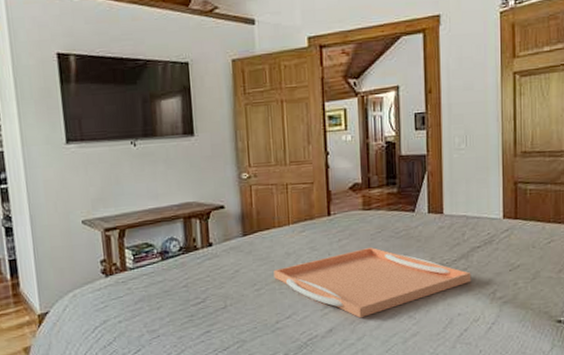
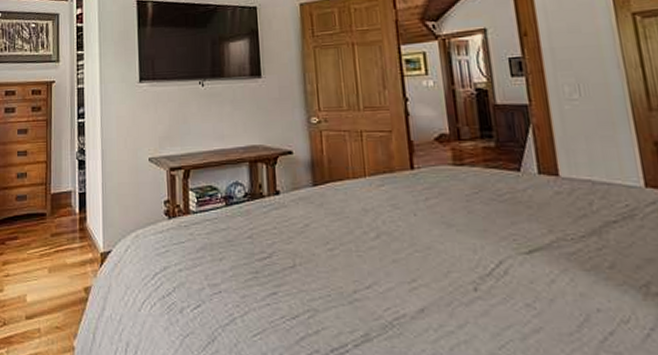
serving tray: present [273,247,472,319] -> none [349,210,611,300]

